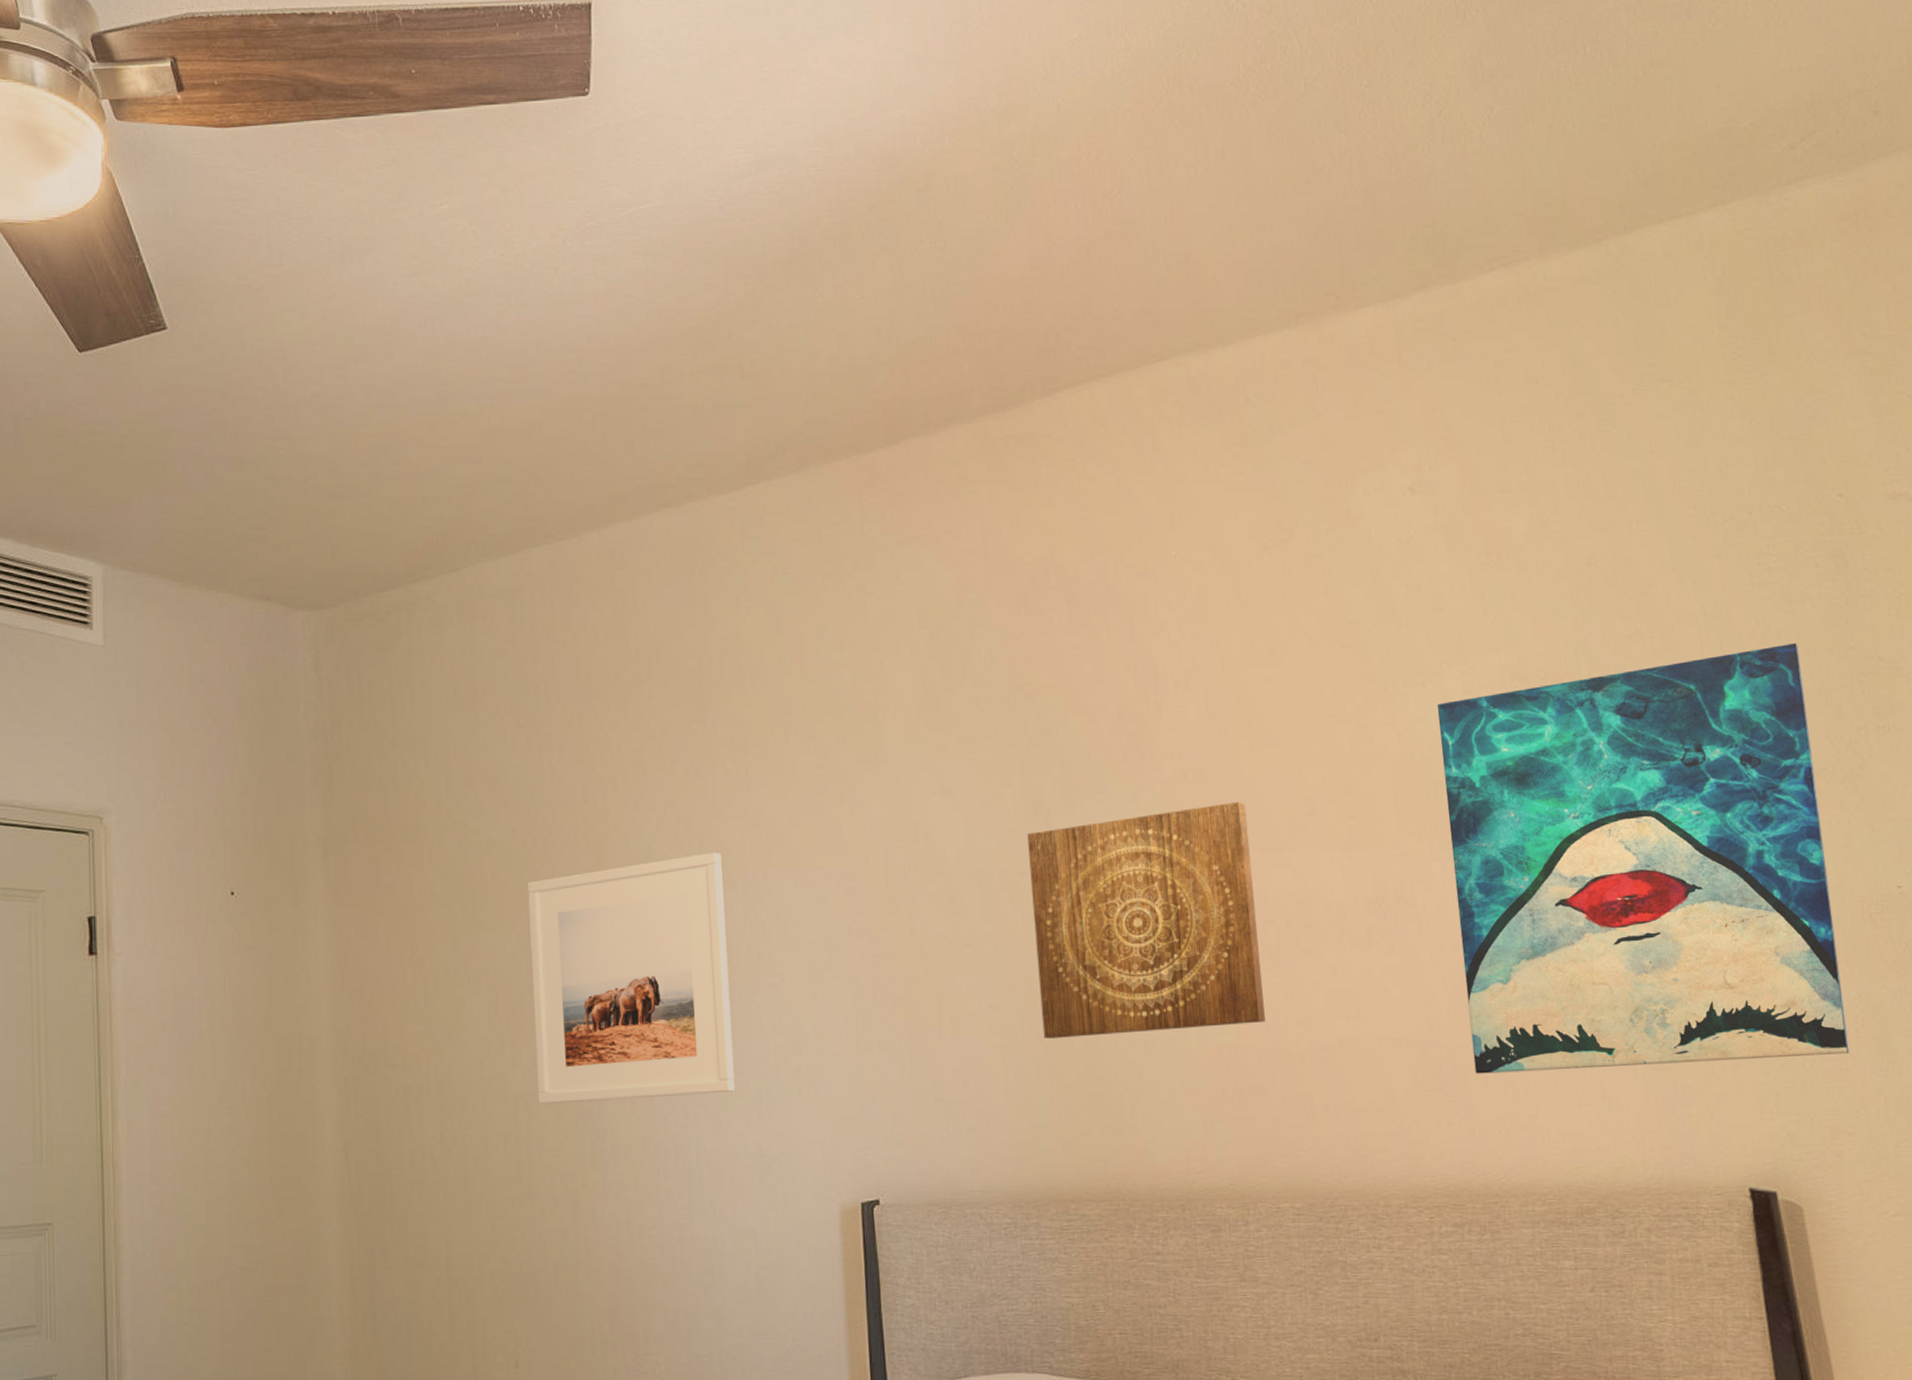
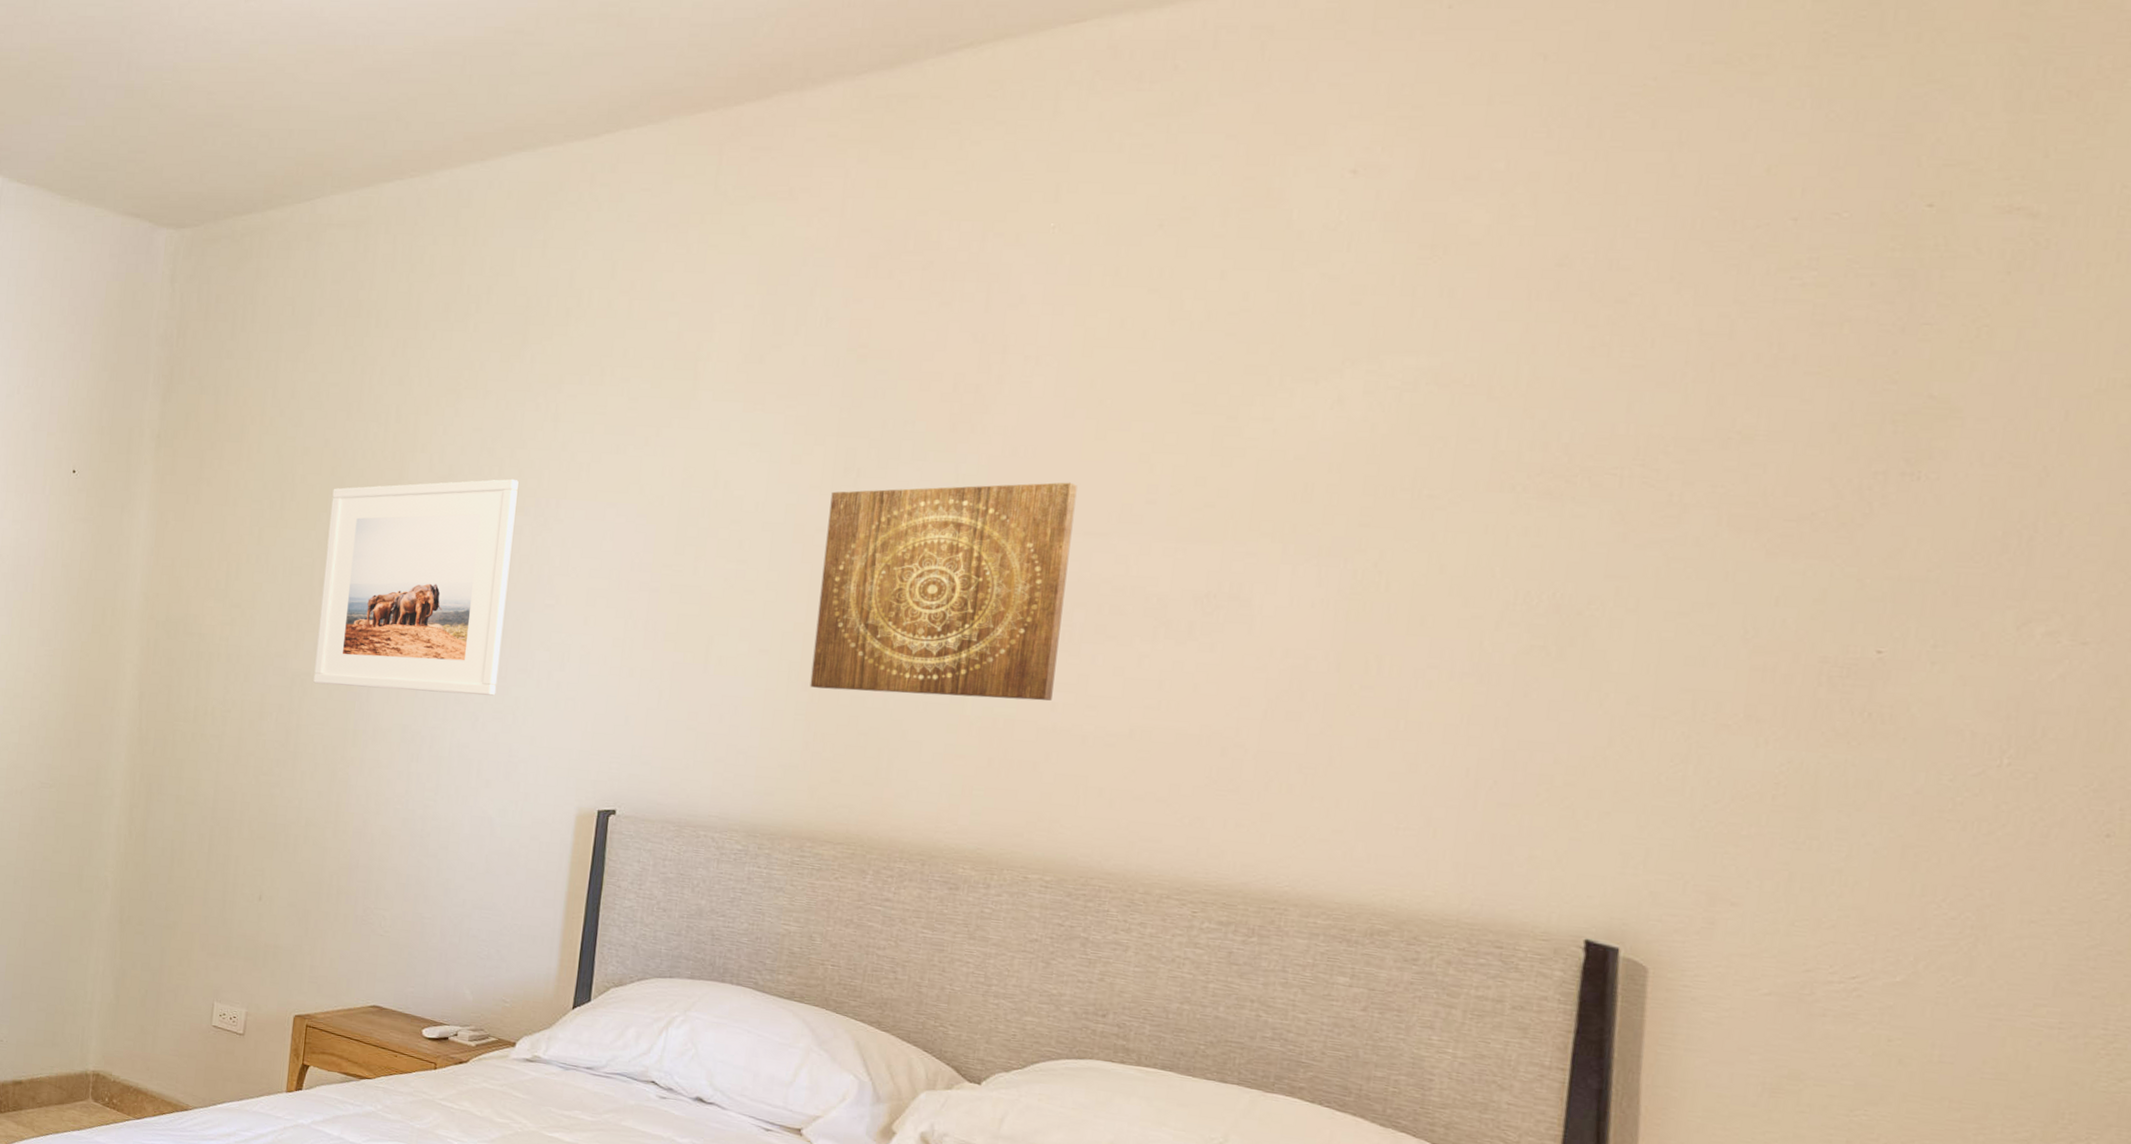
wall art: present [1436,642,1850,1074] -> none [1280,370,1819,821]

